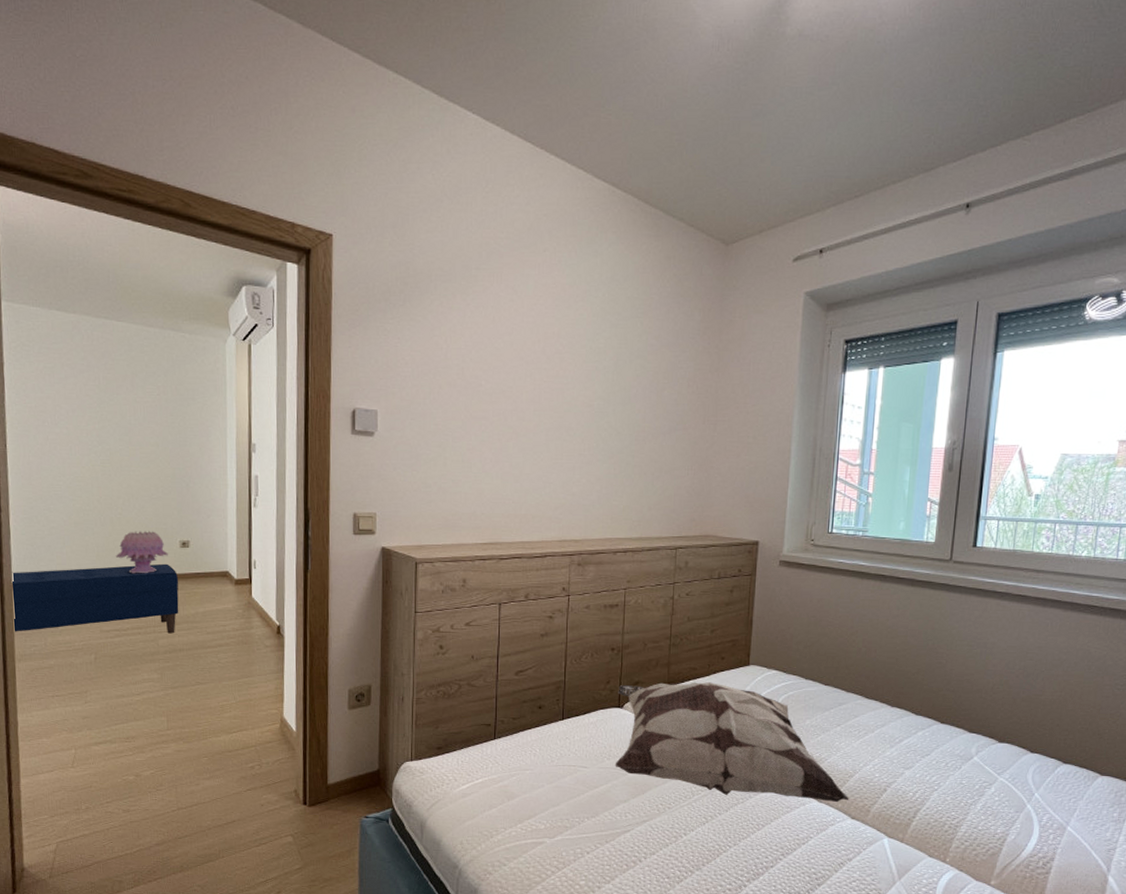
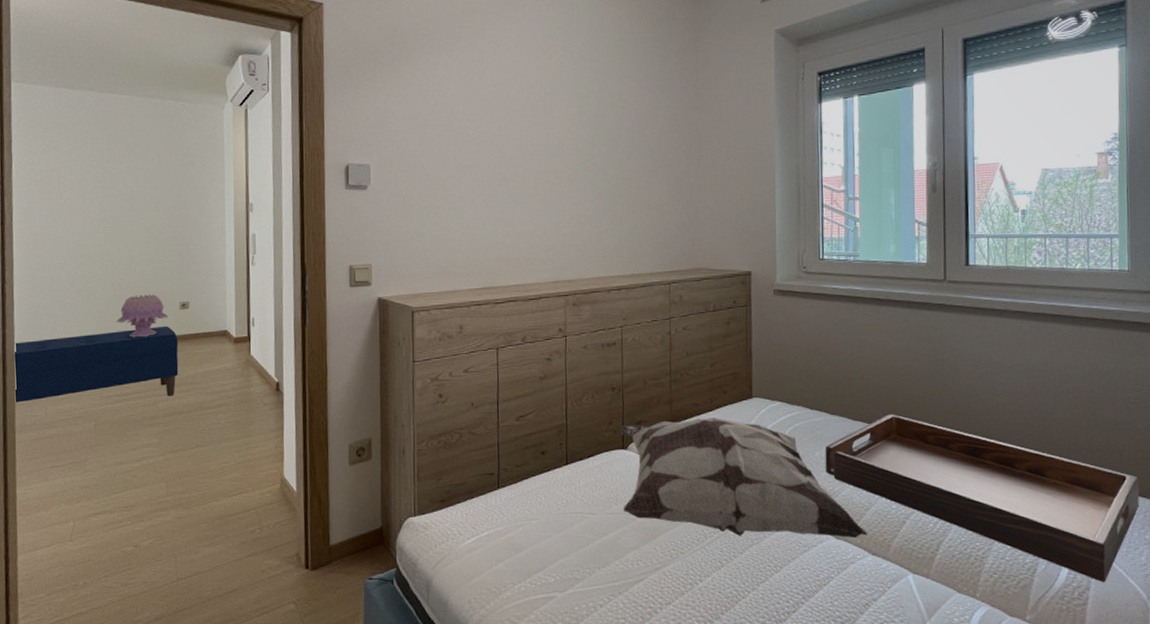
serving tray: none [814,688,1115,855] -> present [825,414,1139,583]

